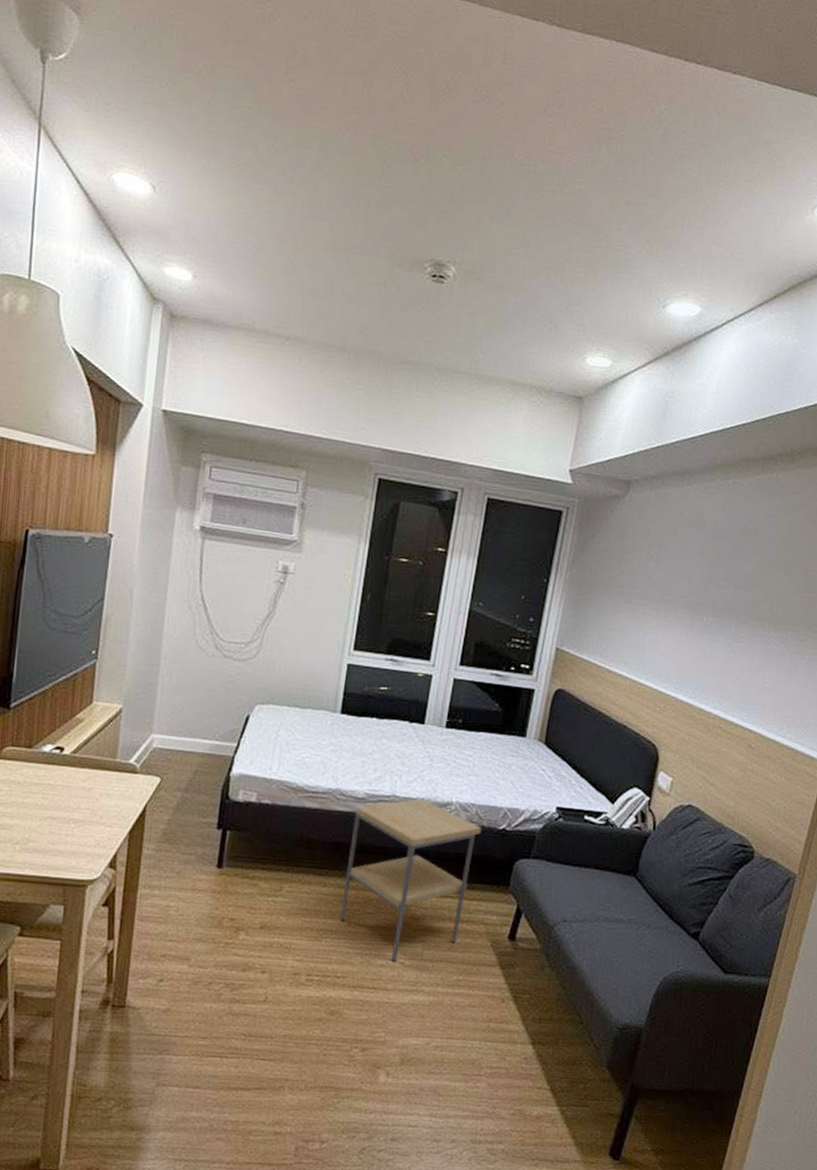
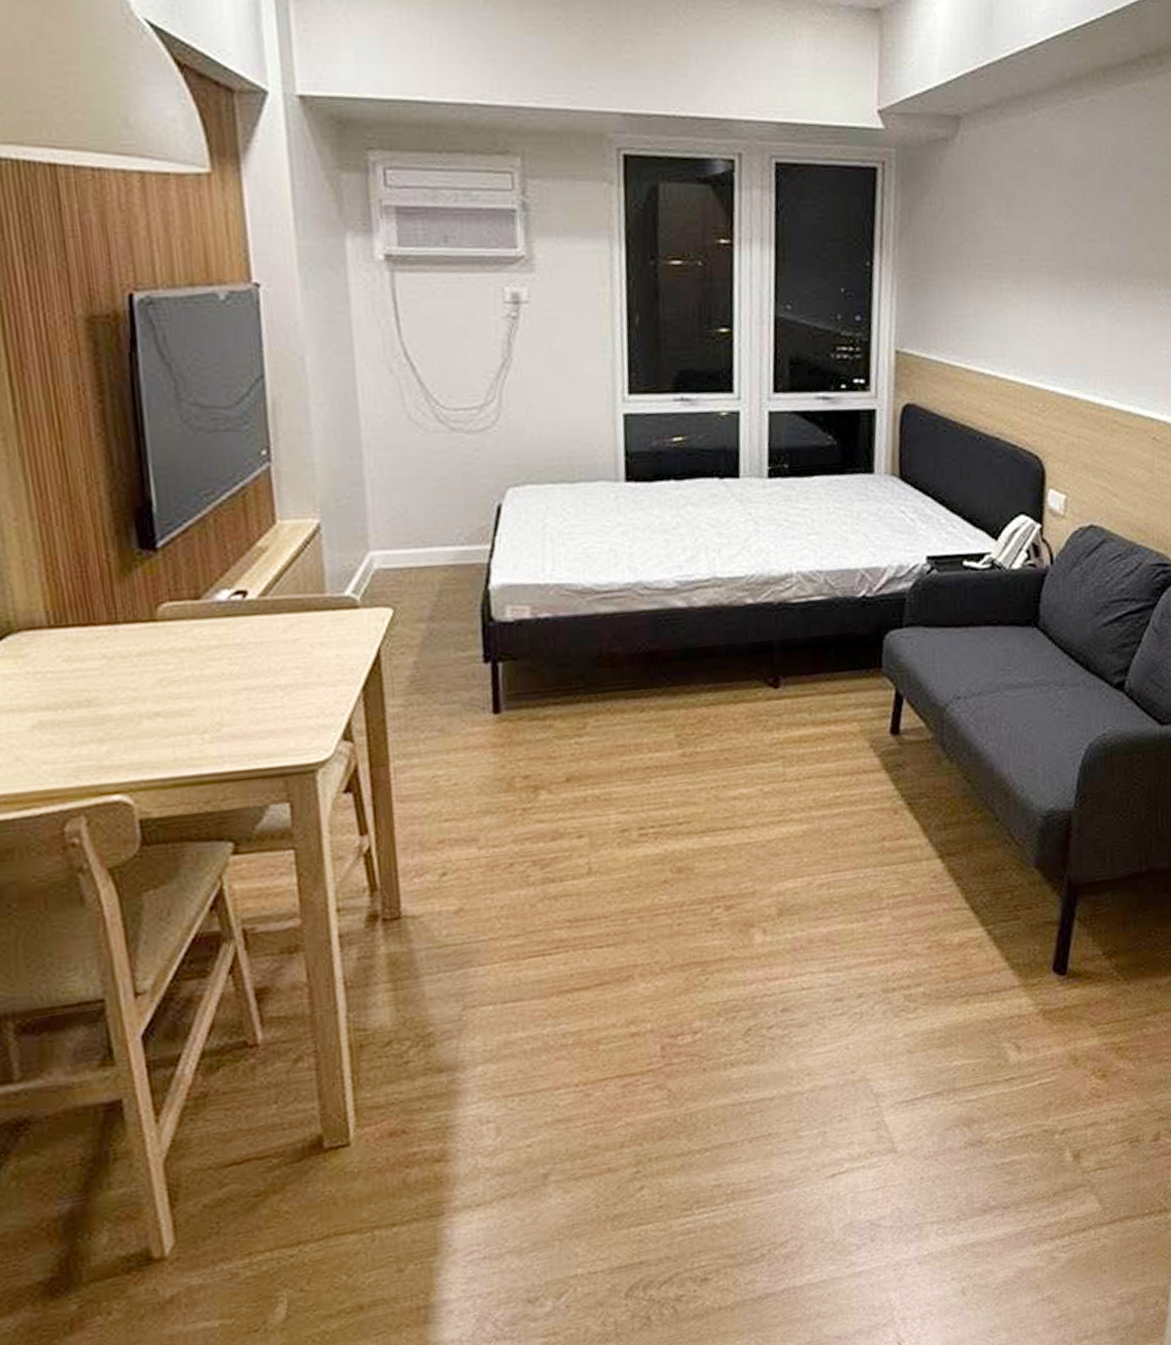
side table: present [339,799,482,962] -> none [666,575,836,791]

